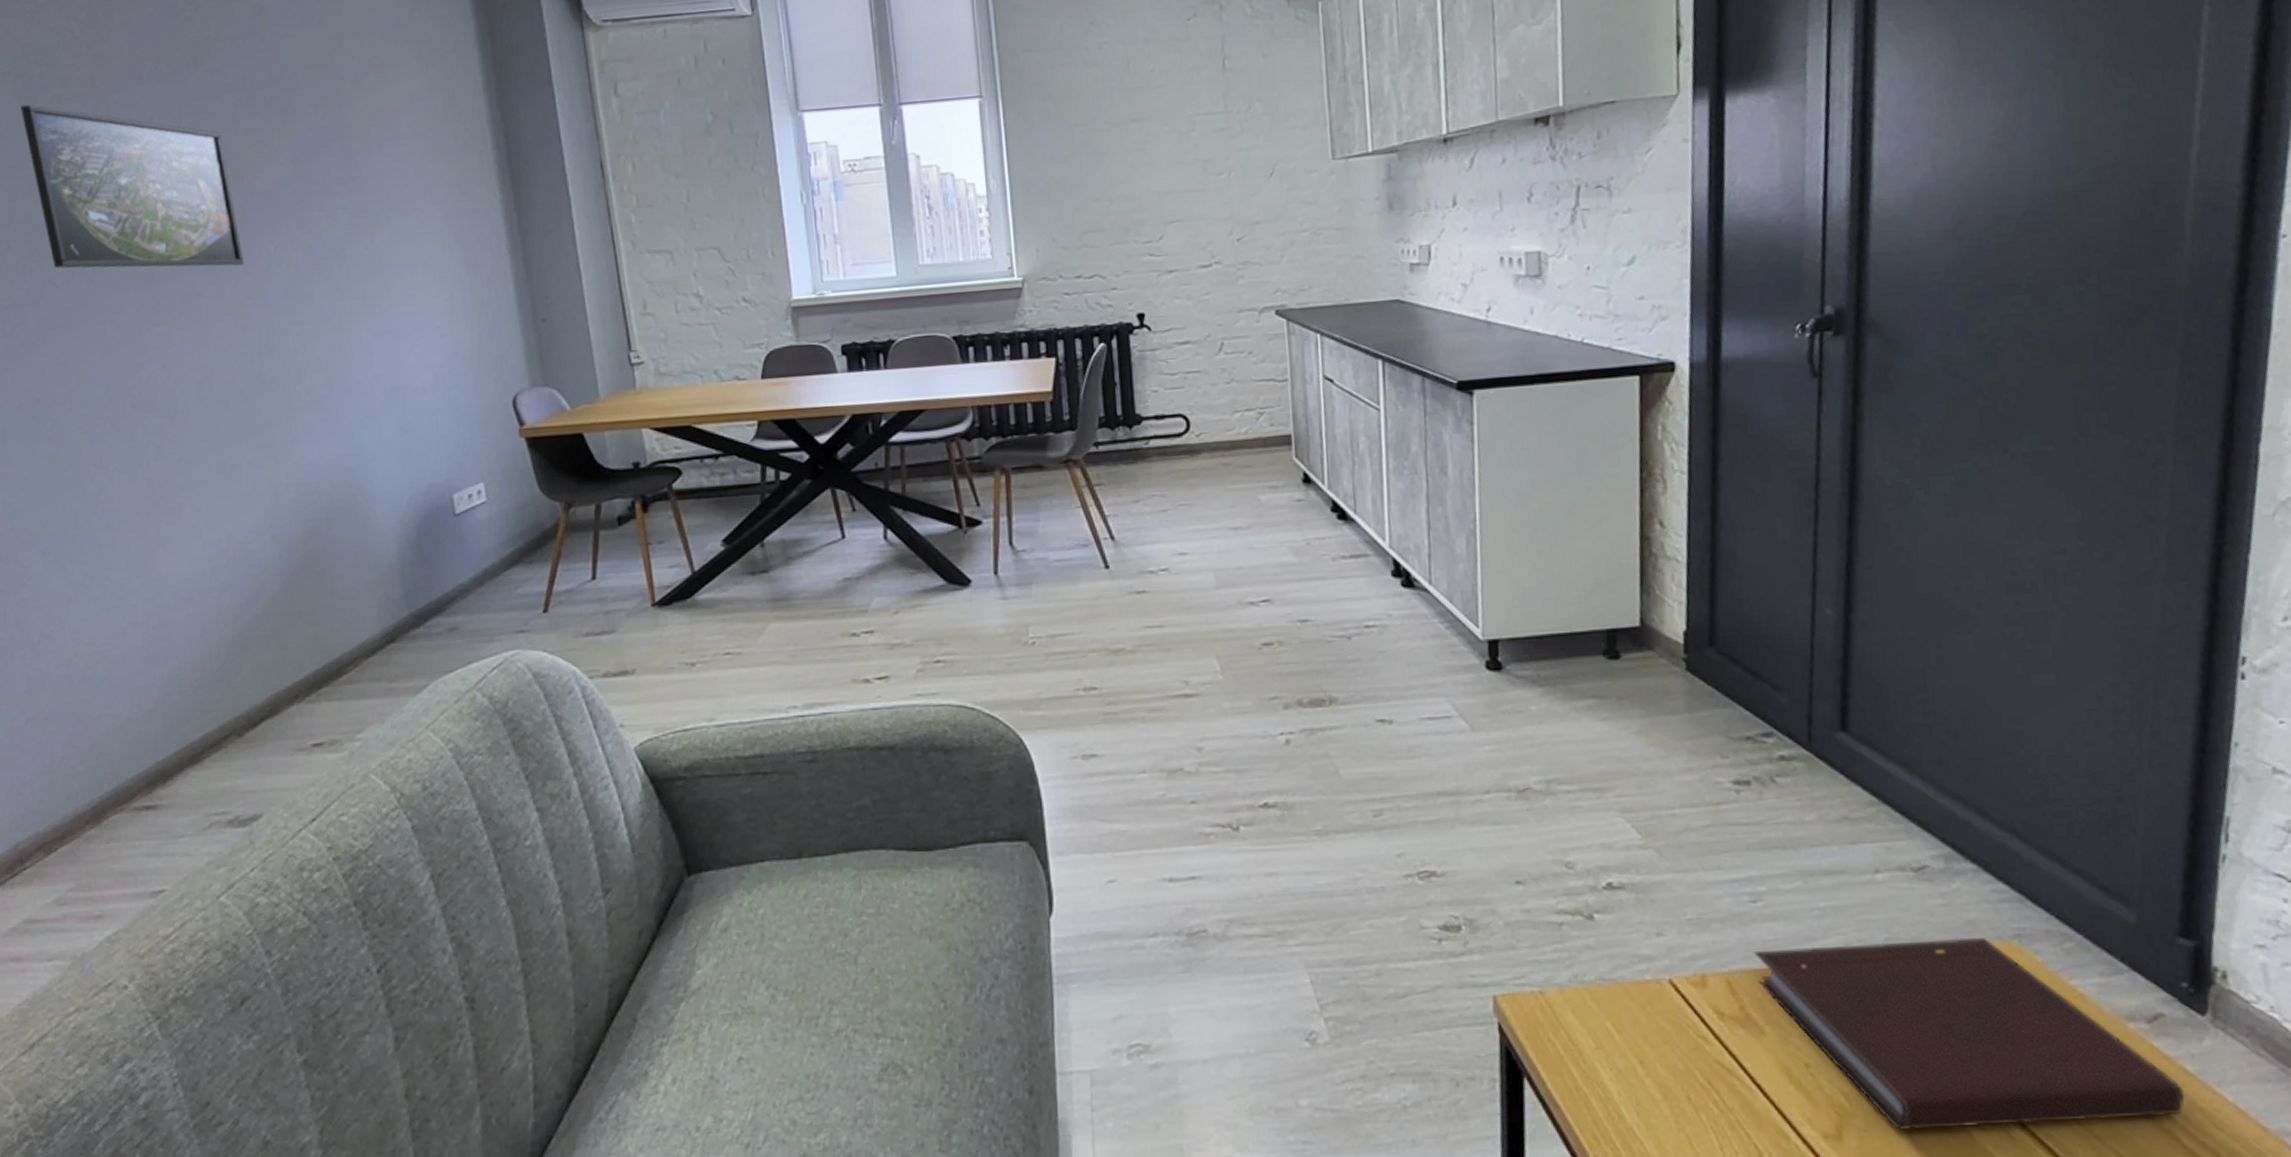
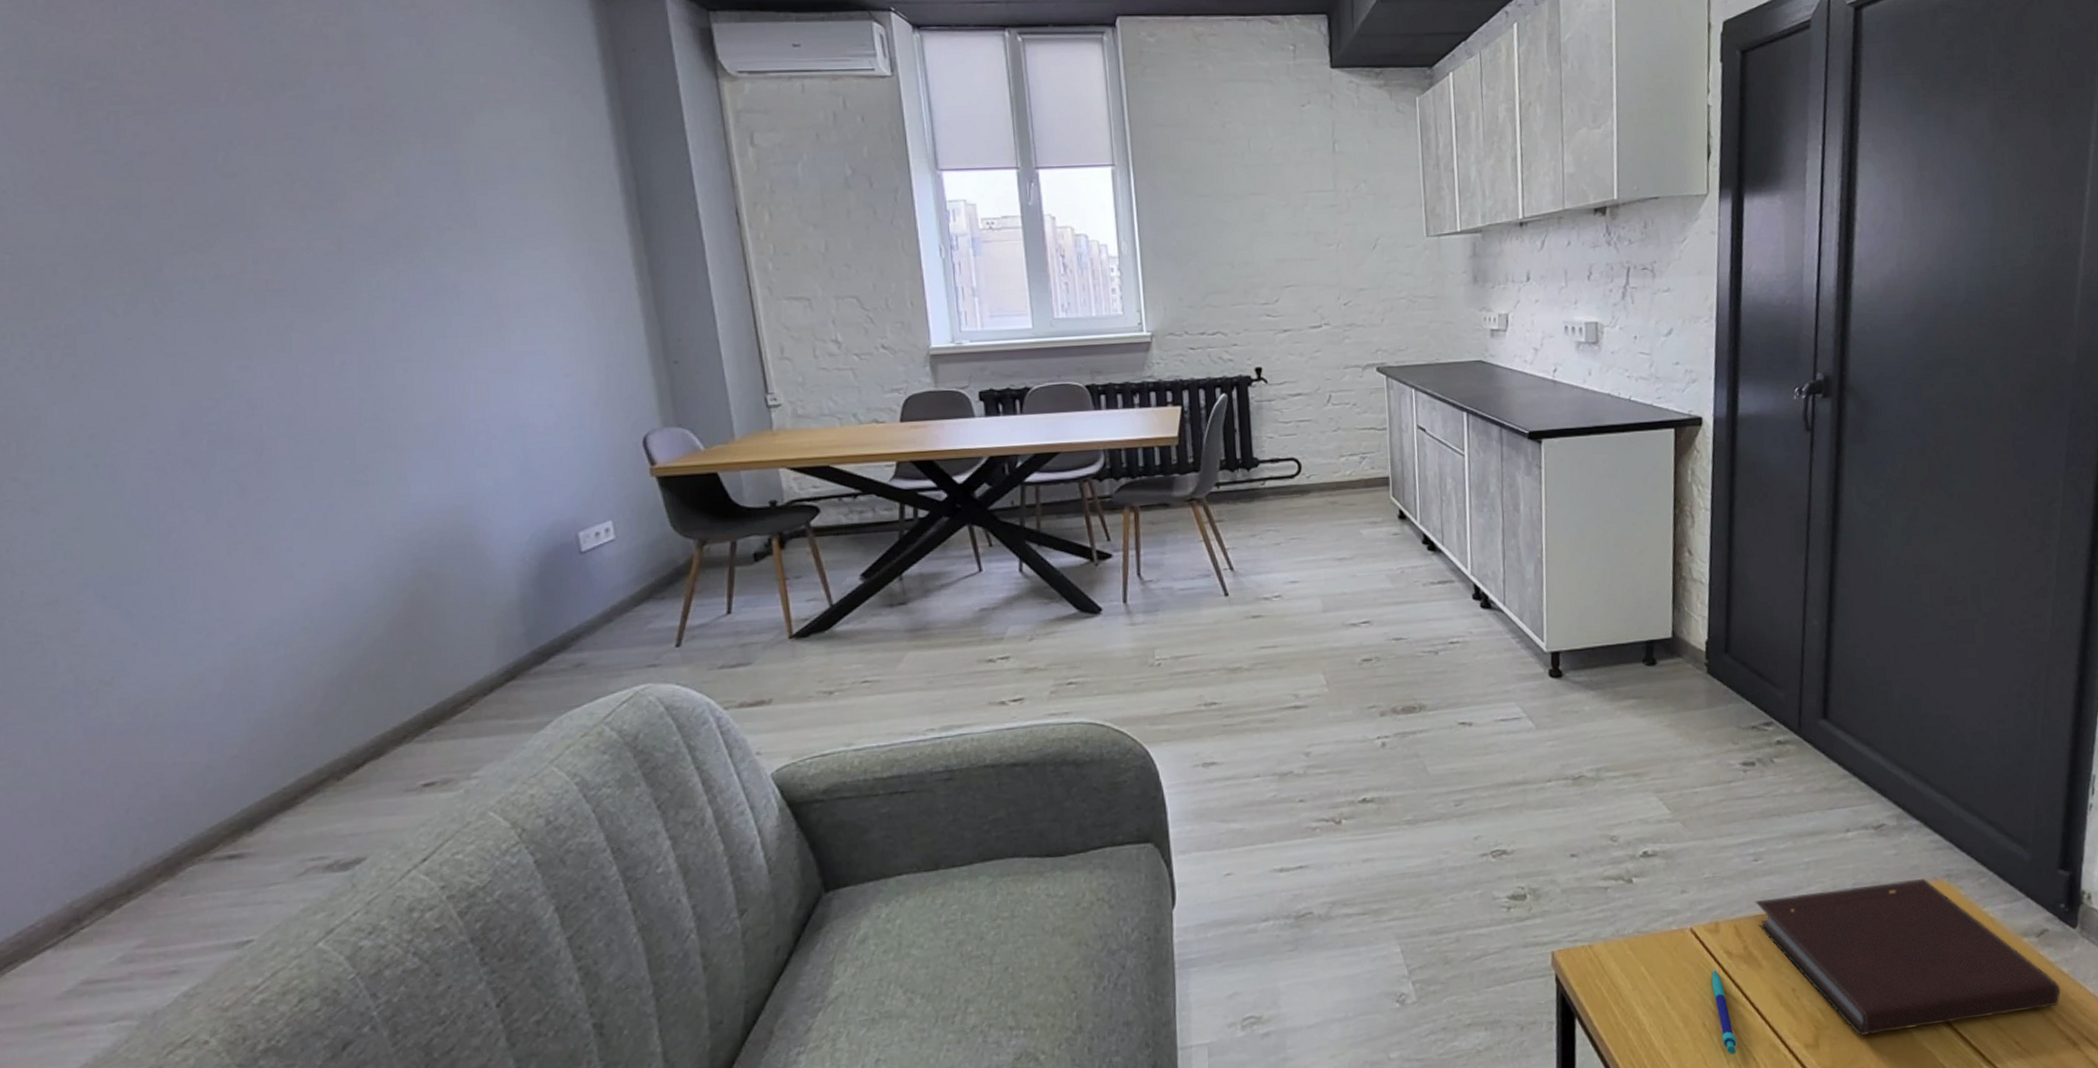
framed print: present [21,104,245,269] -> none [69,120,342,300]
pen: none [1698,1032,1733,1138] -> present [1711,970,1737,1054]

